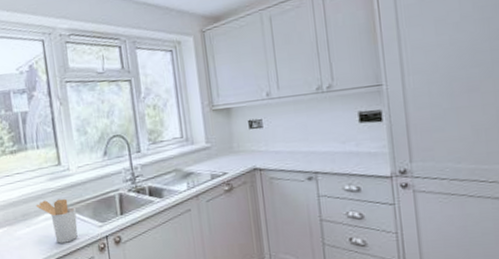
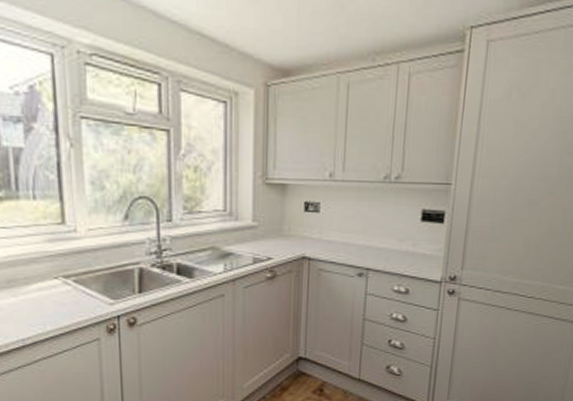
utensil holder: present [36,198,78,244] -> none [26,266,82,320]

